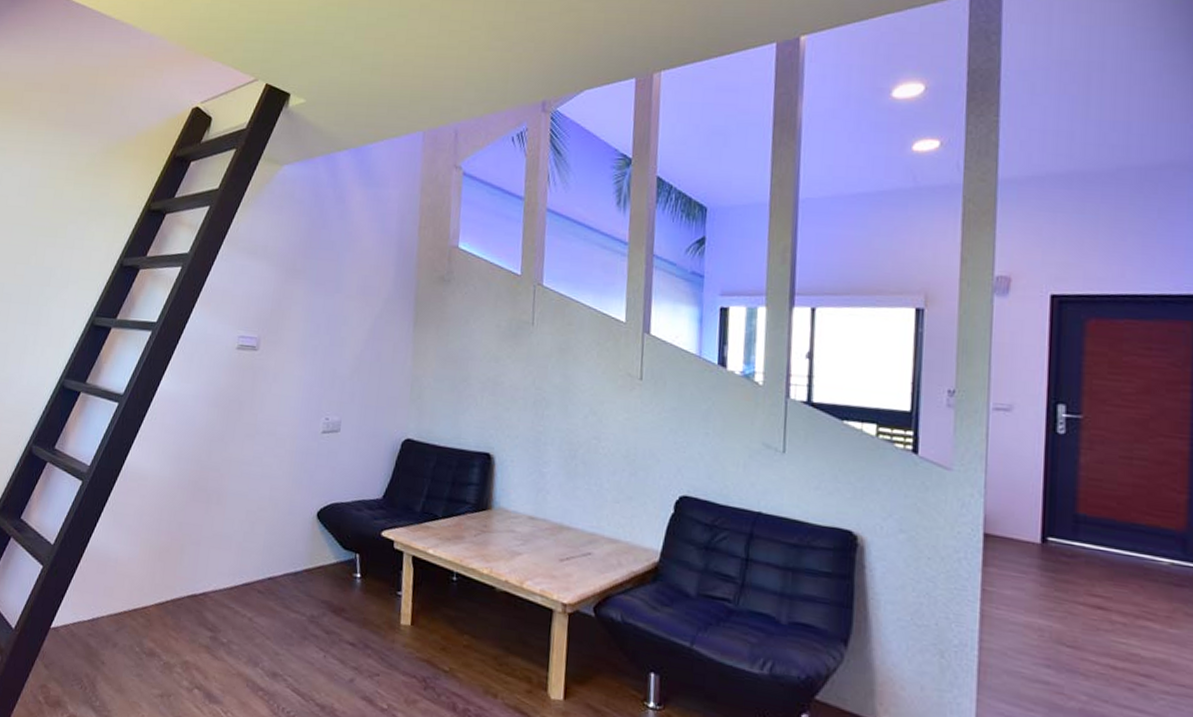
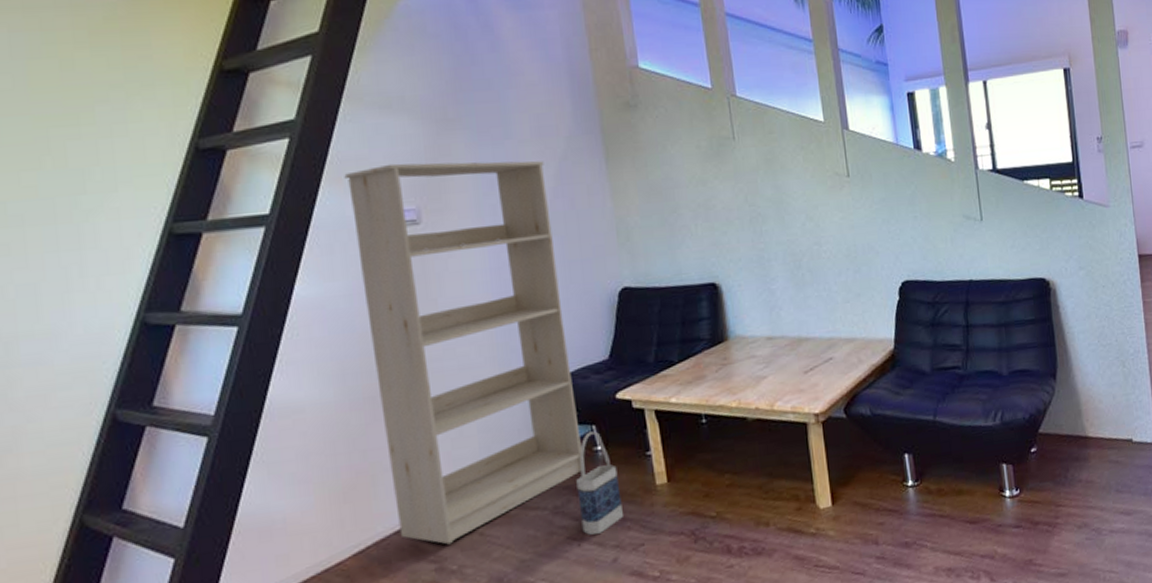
bookcase: none [191,298,363,620] -> present [344,161,582,545]
bag: none [330,559,370,652] -> present [576,431,623,535]

